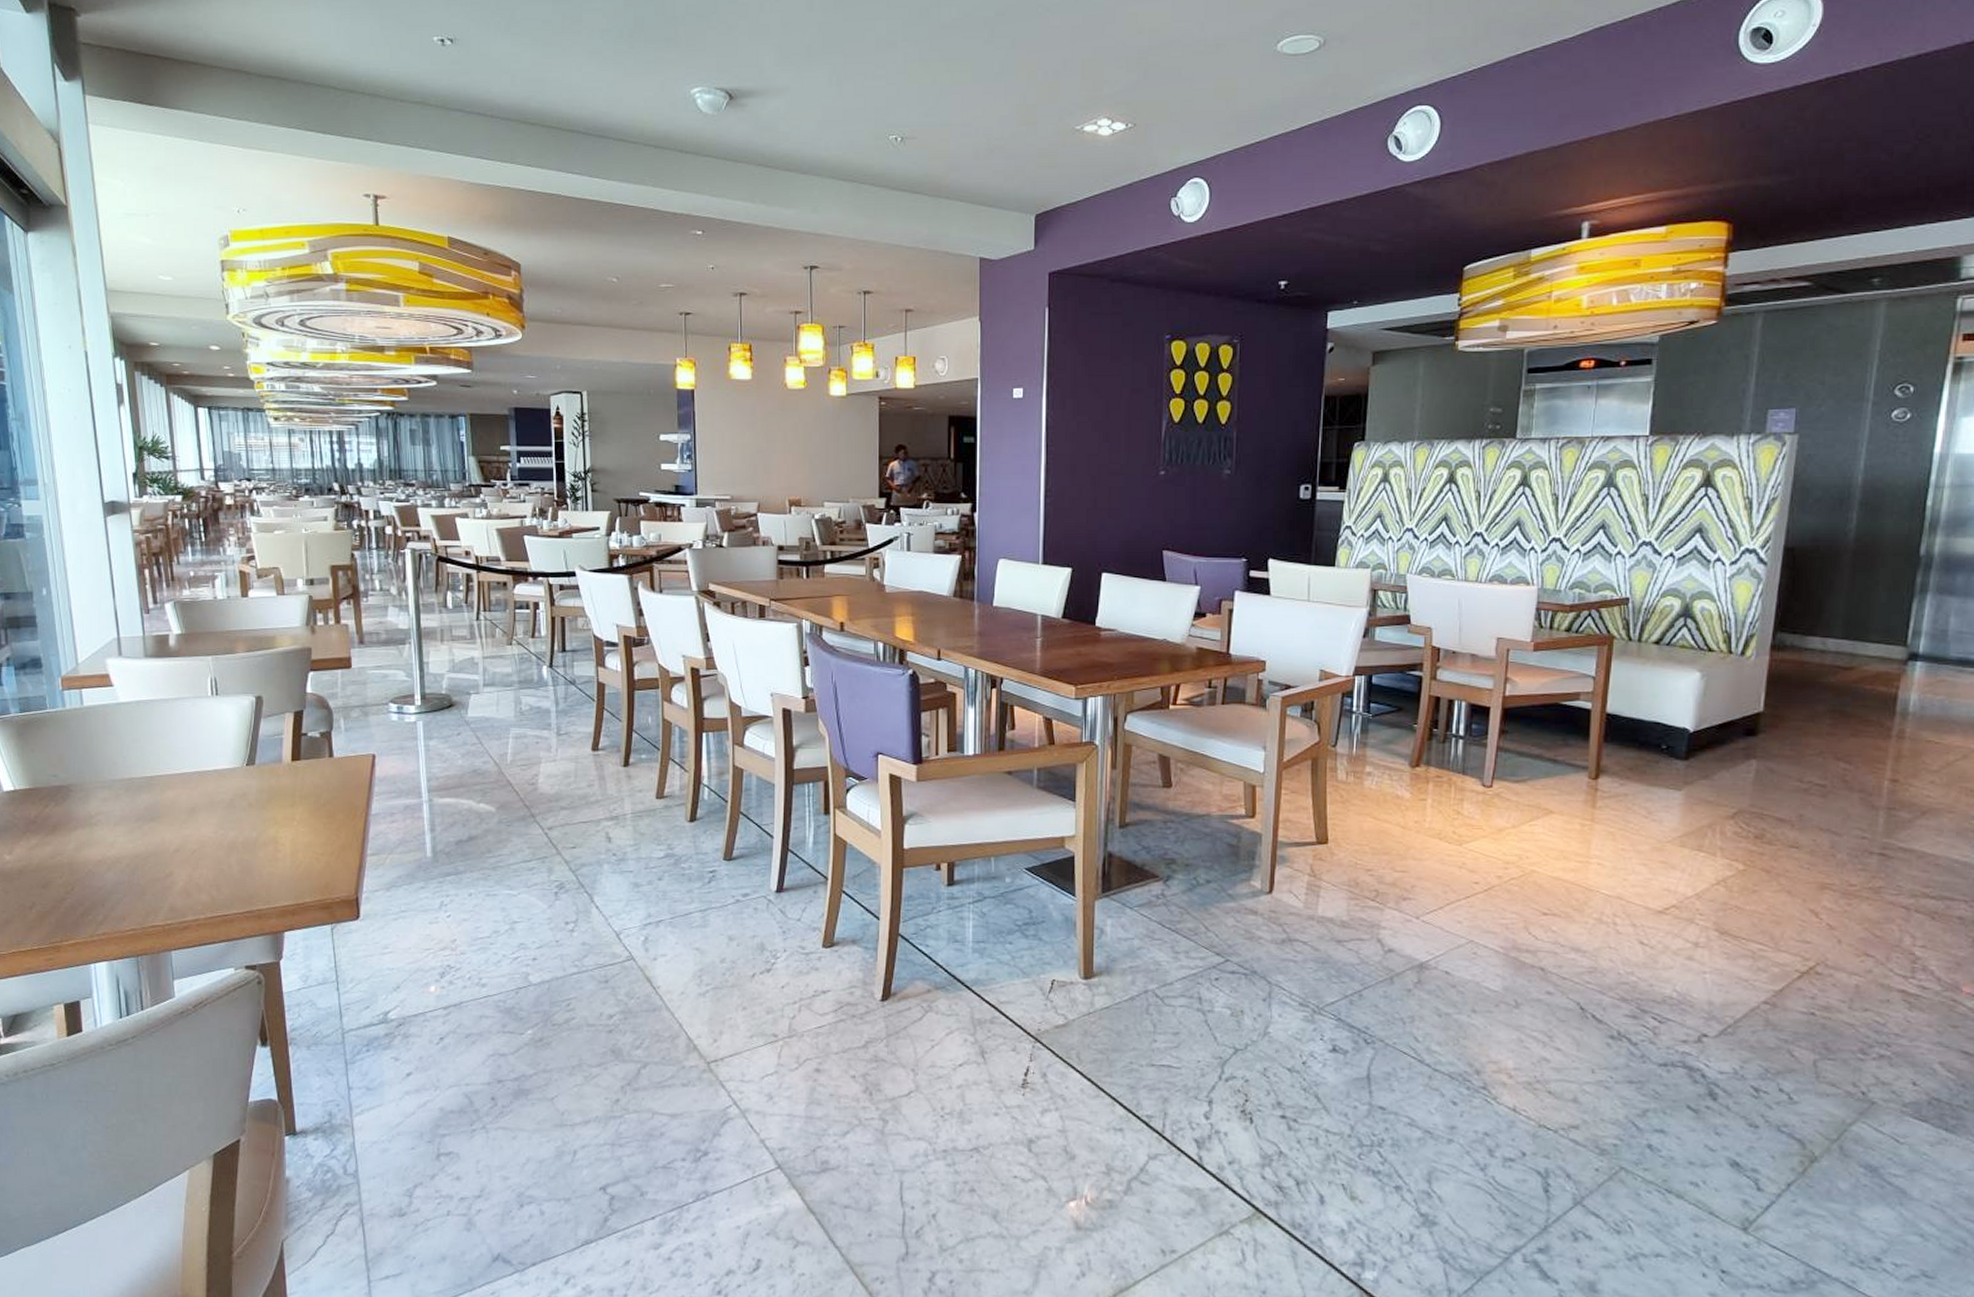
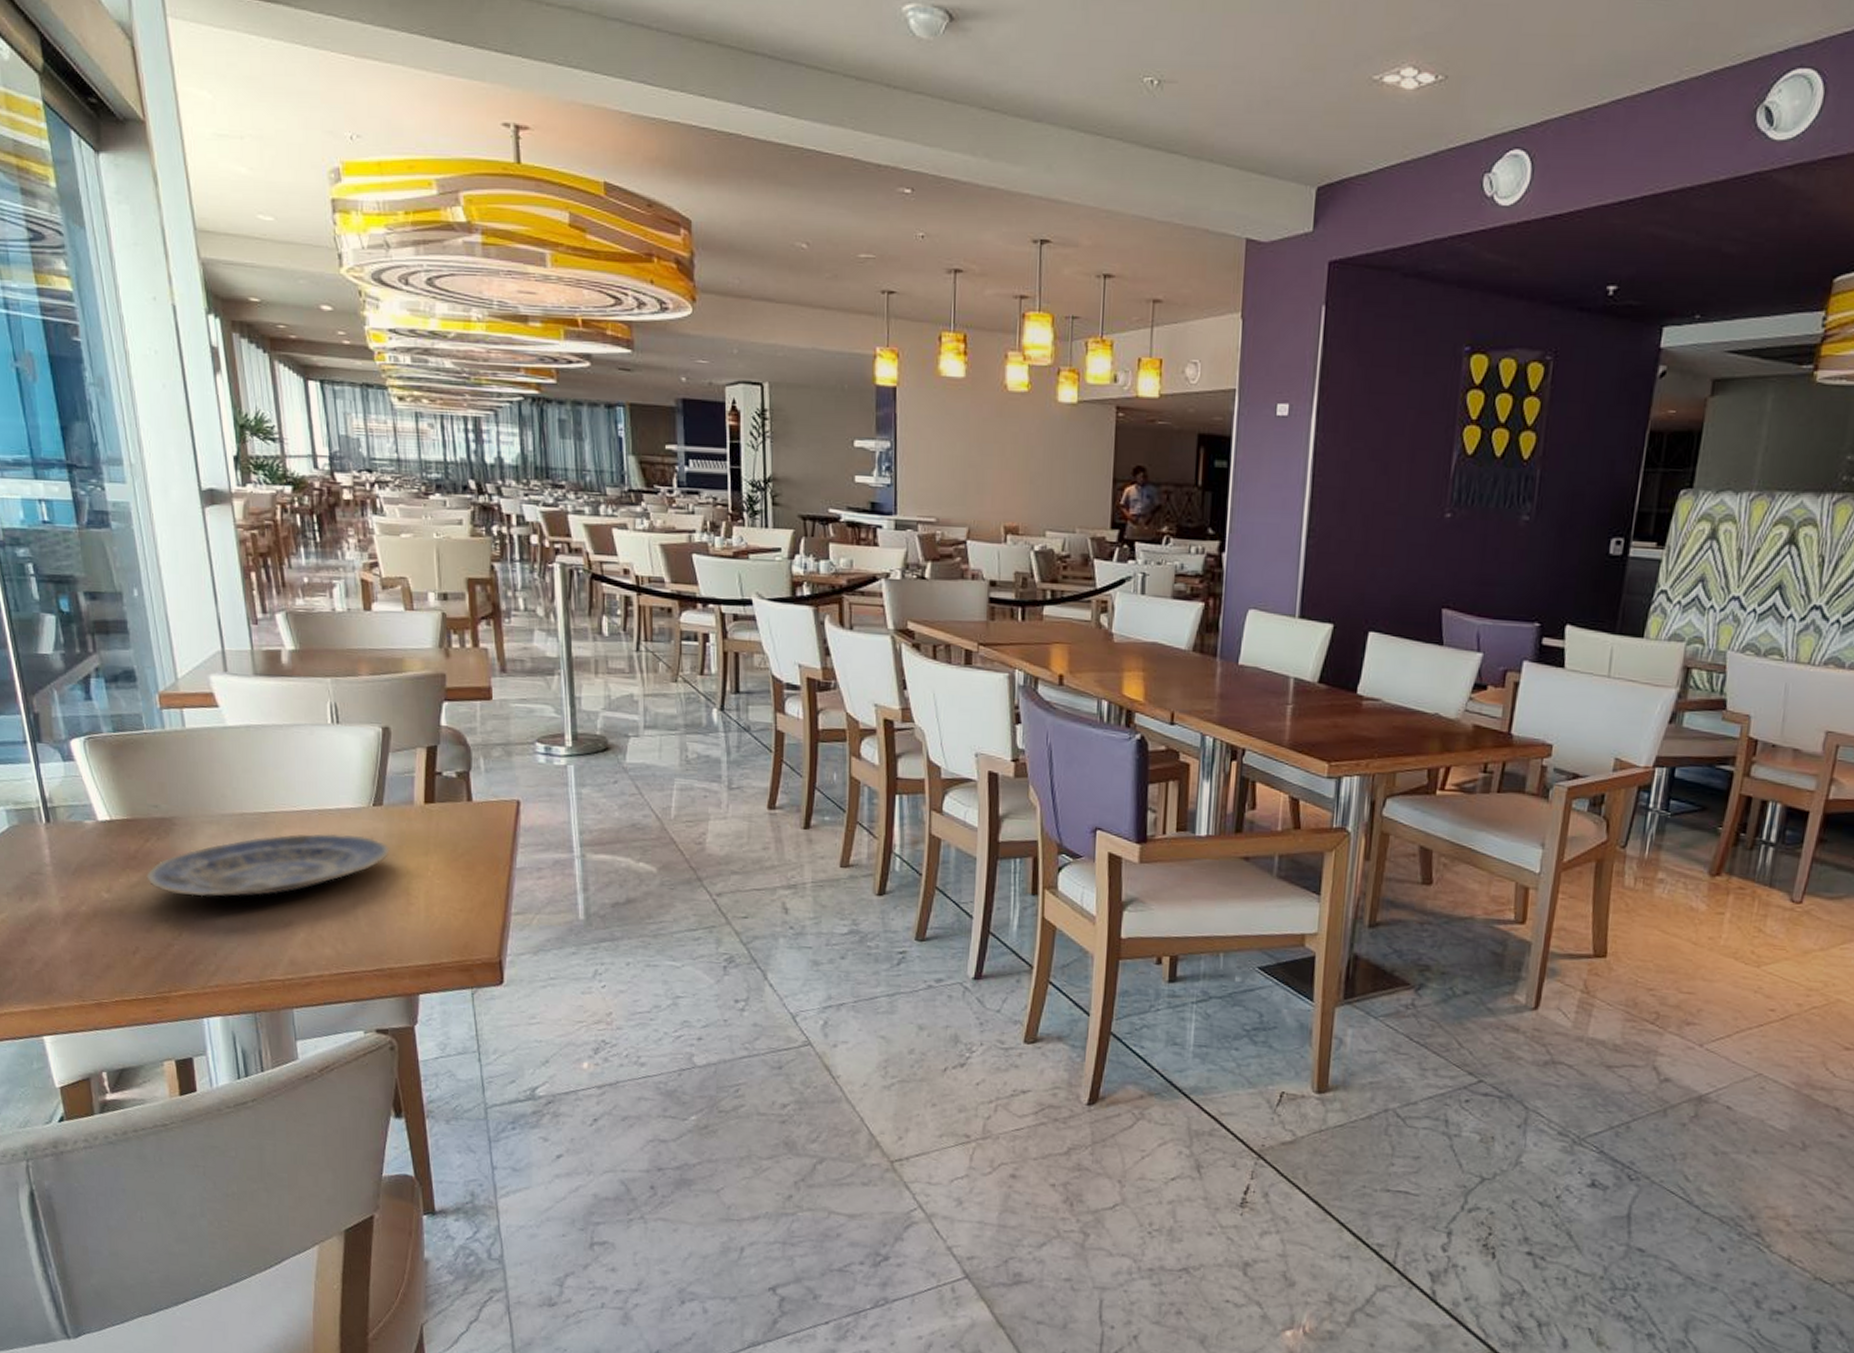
plate: none [44,791,260,854] -> present [146,833,390,897]

